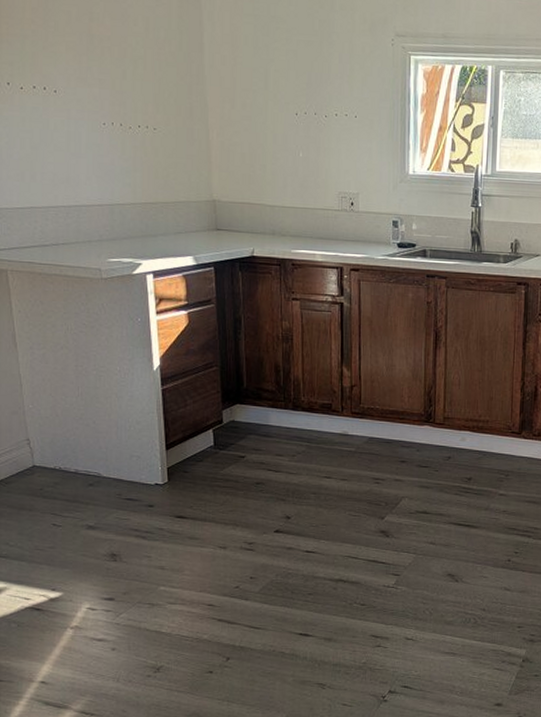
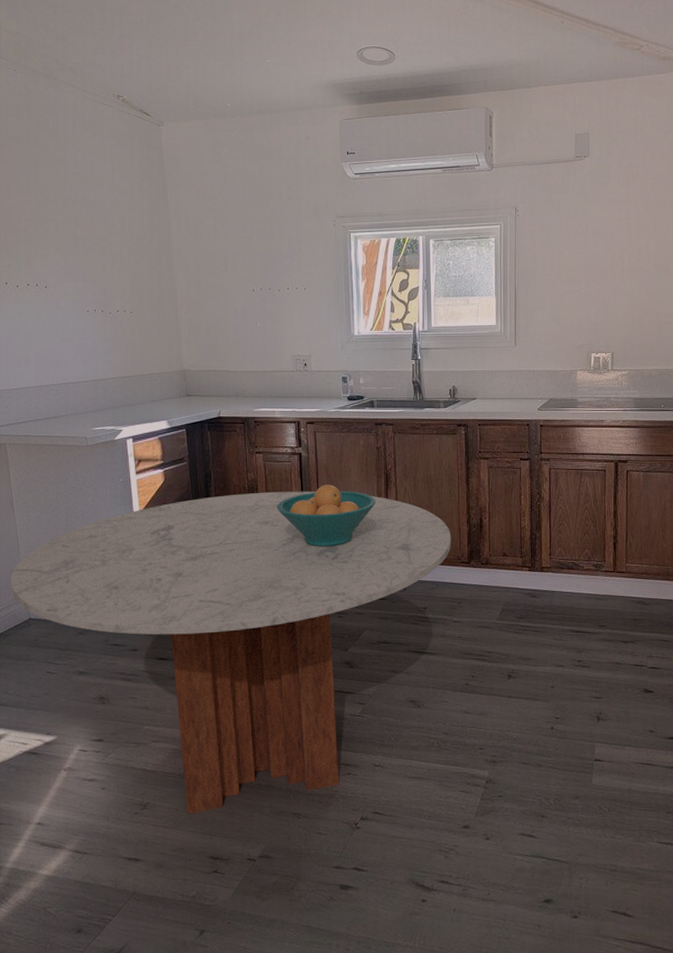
coffee table: none [11,343,503,680] -> present [10,491,452,815]
fruit bowl: none [313,339,423,408] -> present [277,484,376,547]

